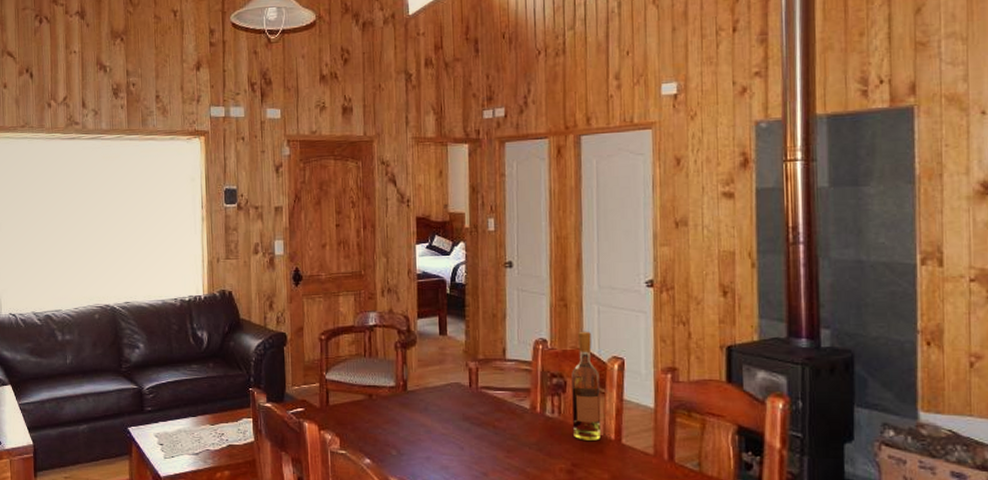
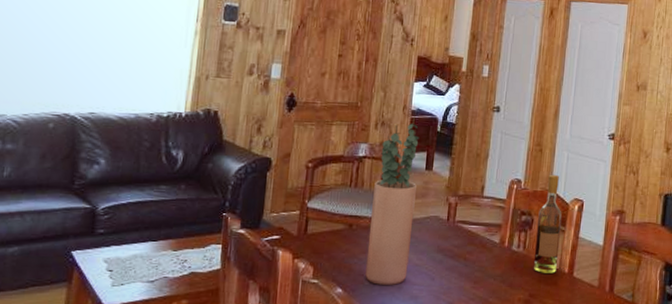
vase: none [389,280,434,456] -> present [365,116,419,286]

